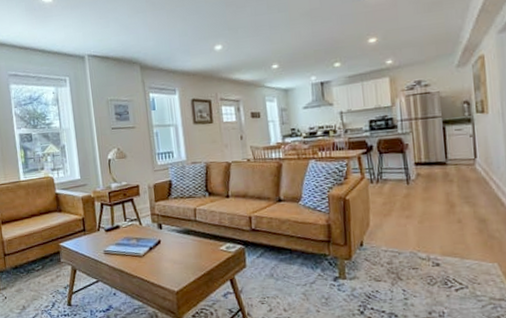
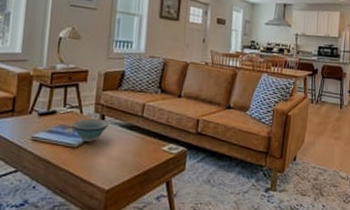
bowl: none [134,227,167,250] -> present [71,118,109,142]

